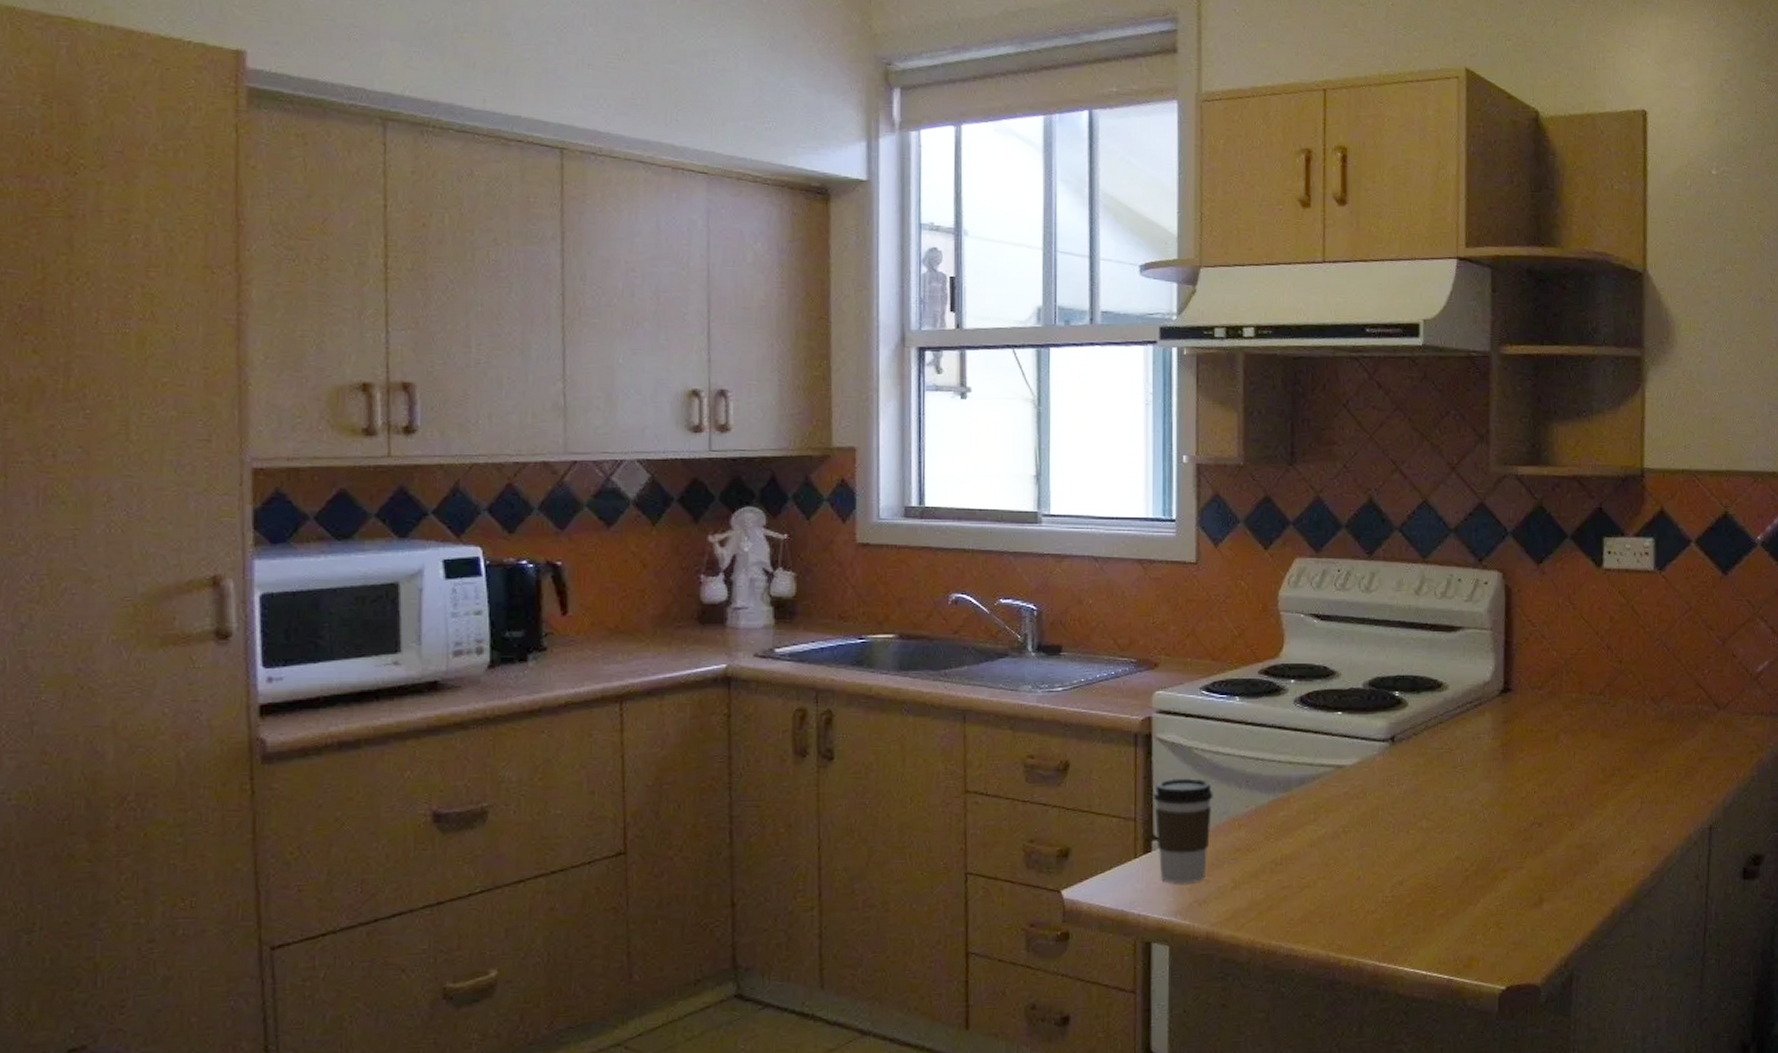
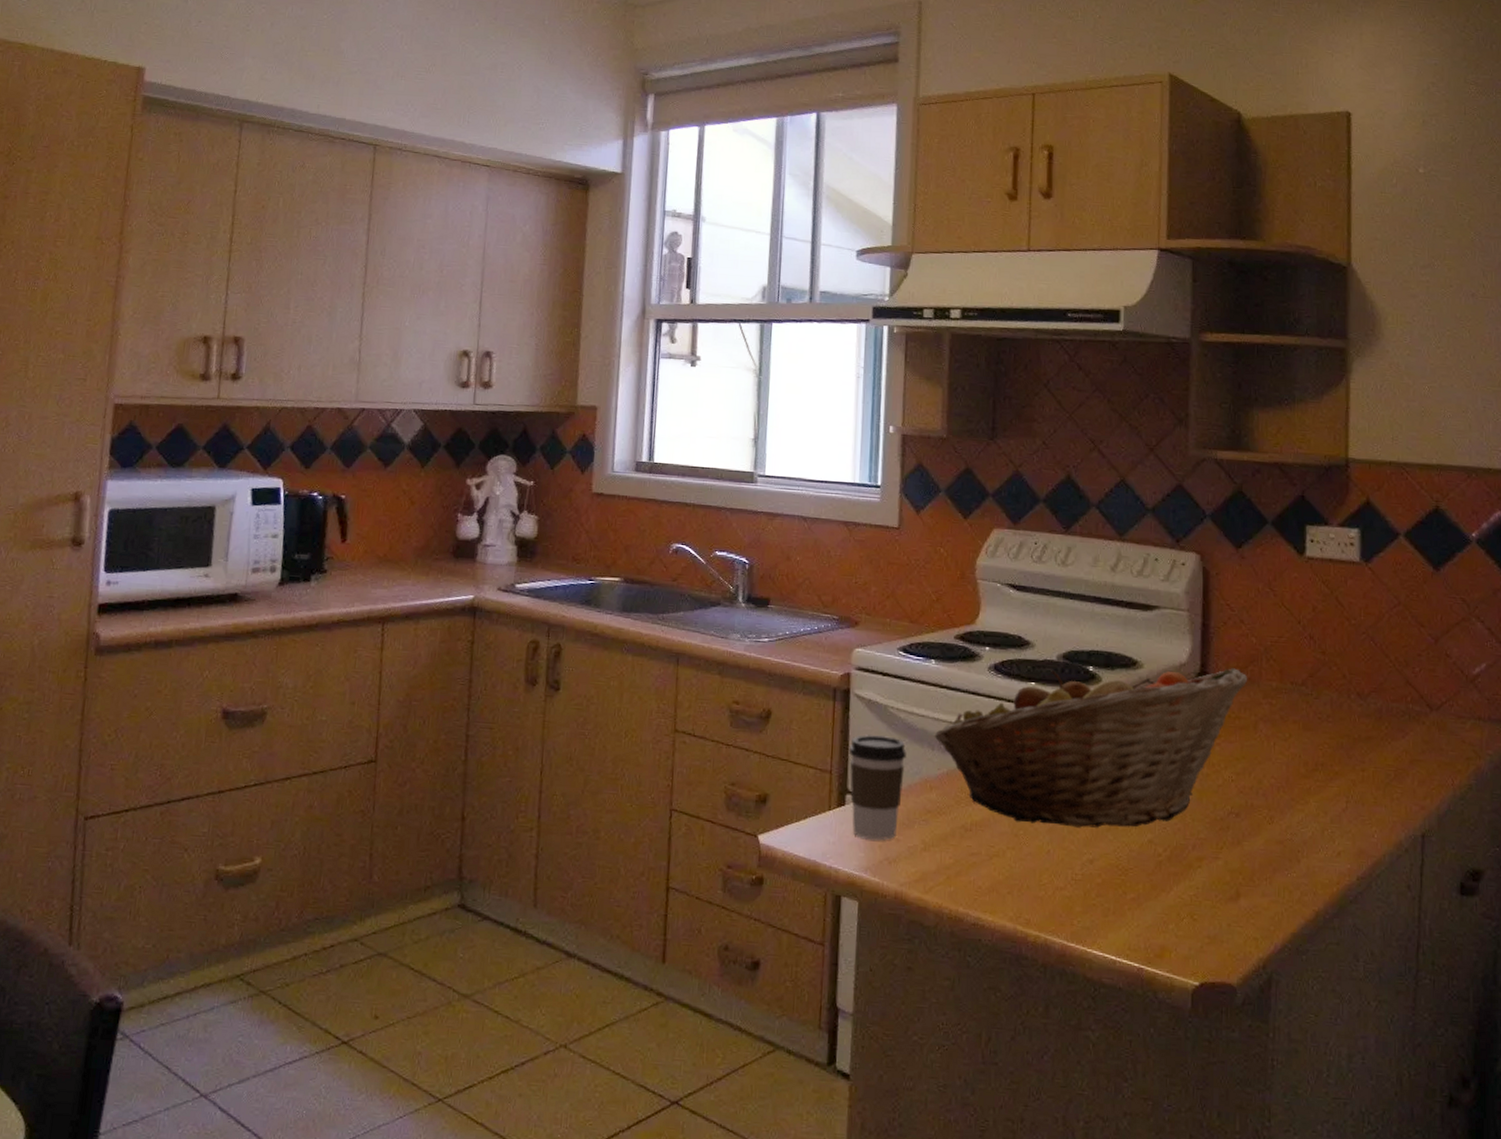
fruit basket: none [1241,683,1549,852] -> present [934,668,1248,828]

